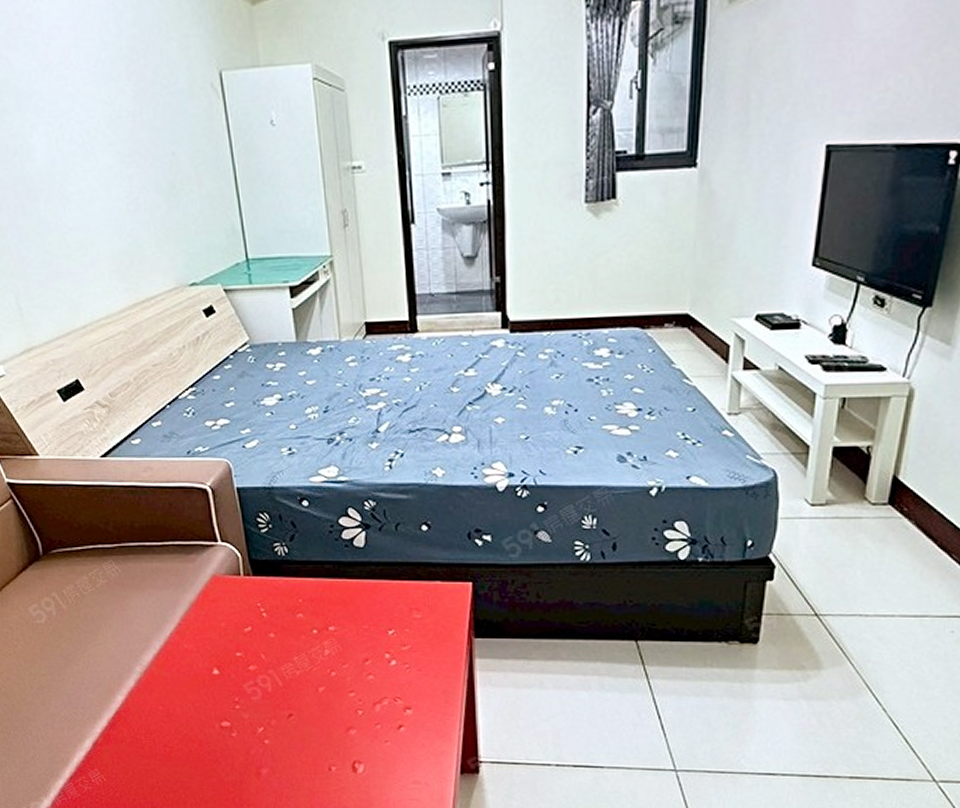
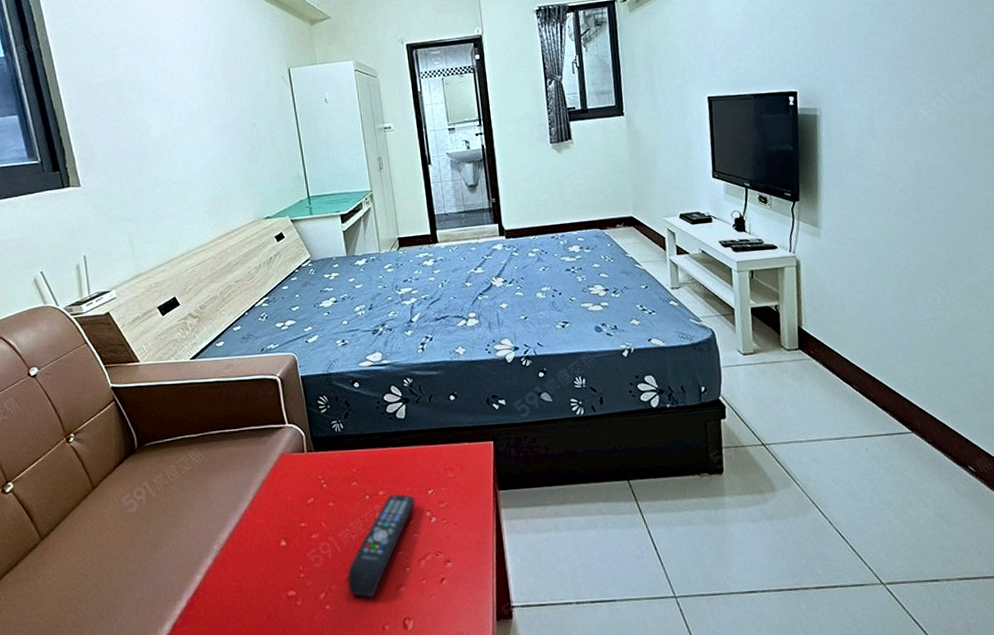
remote control: none [289,630,372,737] -> present [347,494,415,598]

